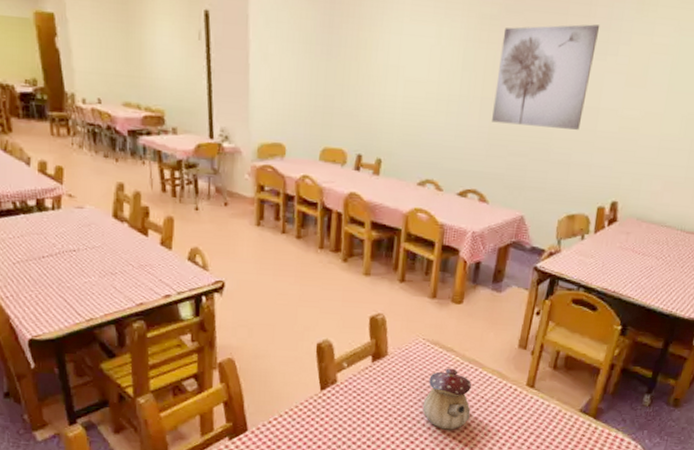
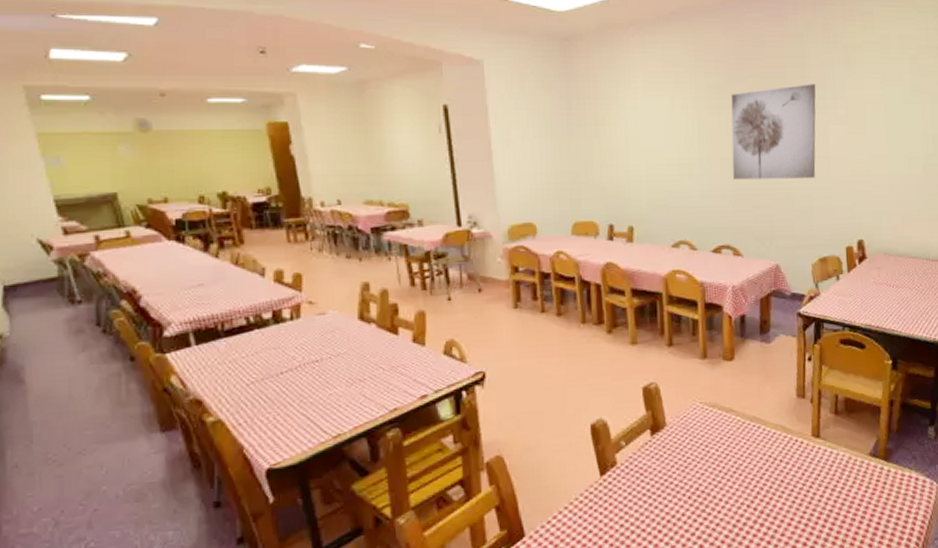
teapot: present [422,368,471,430] -> none [710,429,761,499]

